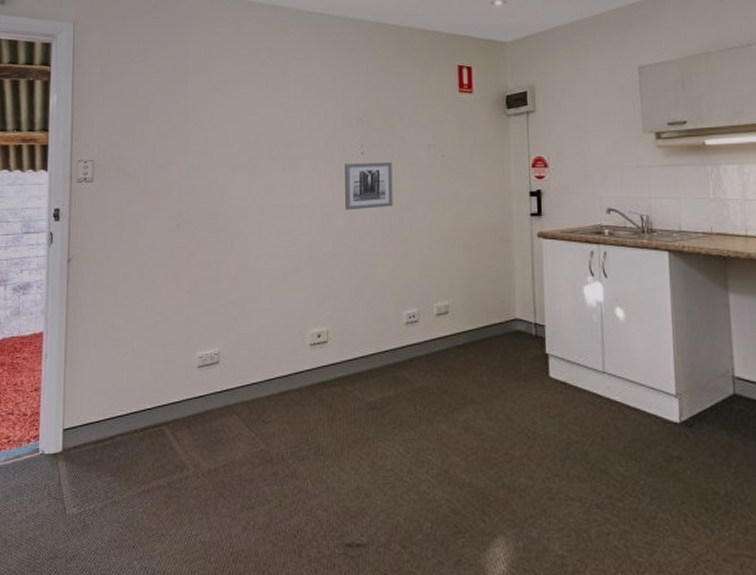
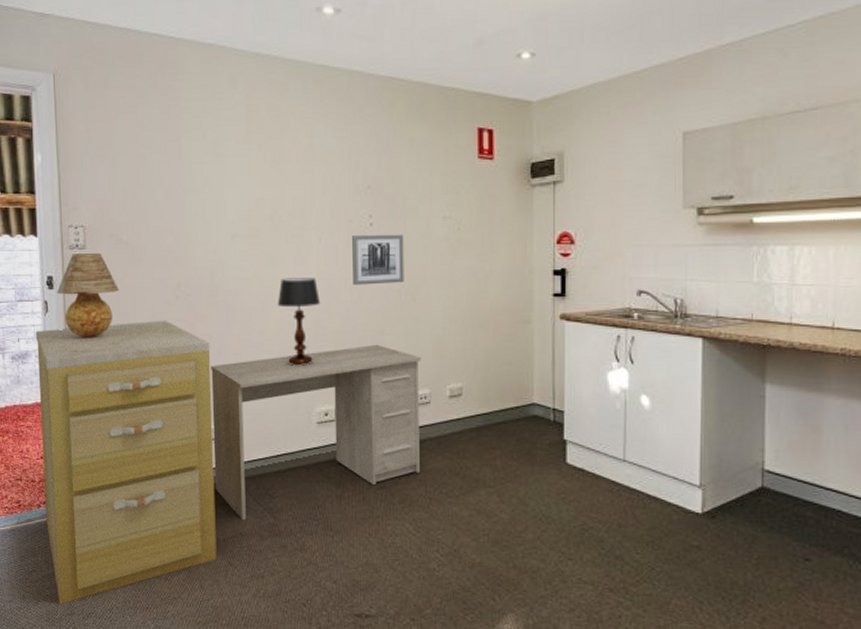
filing cabinet: none [35,248,209,547] -> present [35,320,217,605]
table lamp: none [62,186,123,267] -> present [56,253,119,337]
desk: none [208,265,410,448] -> present [211,344,421,521]
table lamp: none [273,204,315,289] -> present [277,278,321,366]

